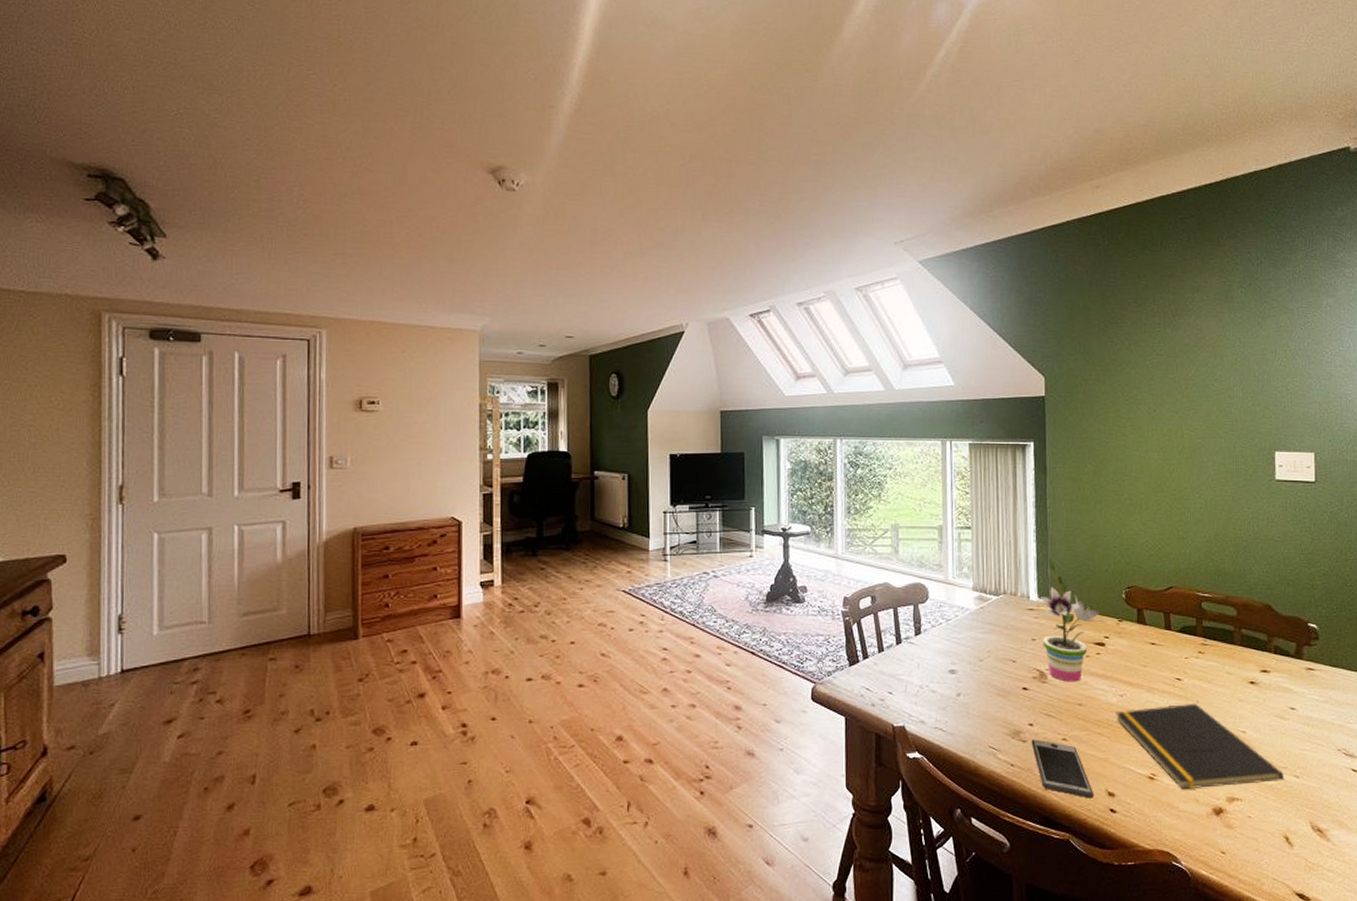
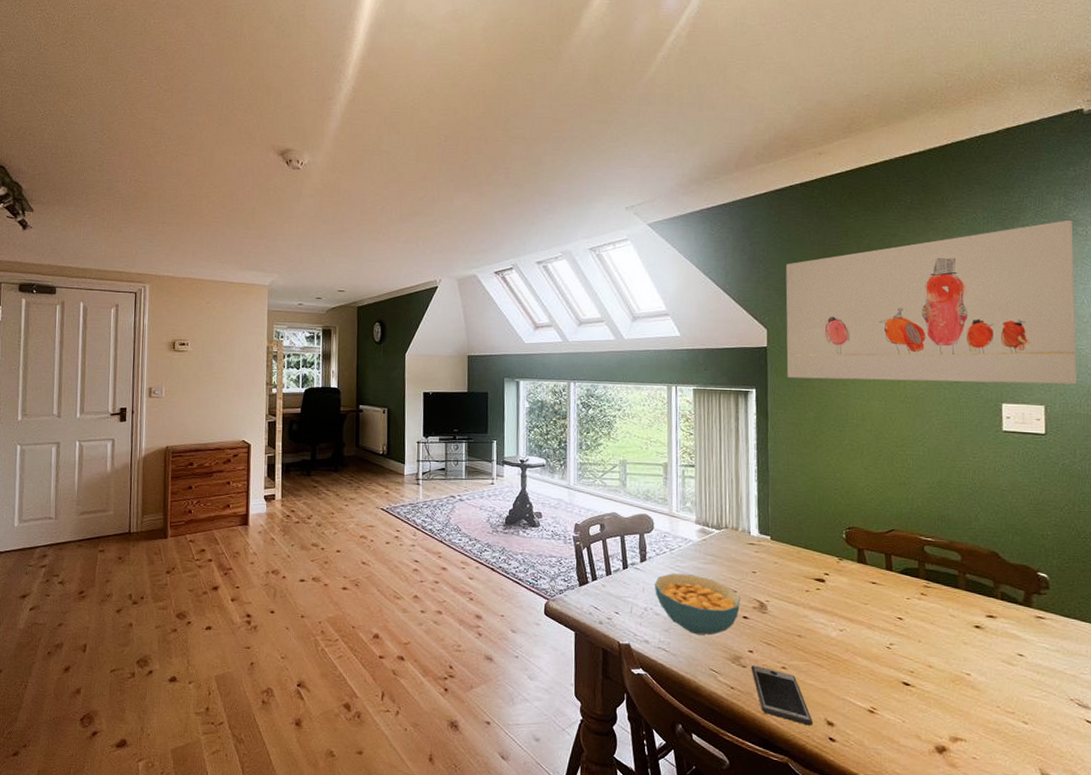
cereal bowl: none [929,646,1020,711] -> present [654,573,740,636]
potted plant: present [1040,557,1105,682] -> none [760,496,825,615]
wall art: none [1063,261,1344,431] -> present [786,219,1077,385]
notepad: present [1116,703,1285,790] -> none [835,642,1012,726]

